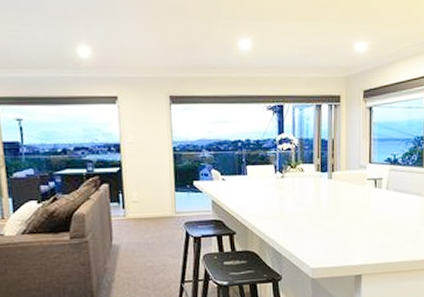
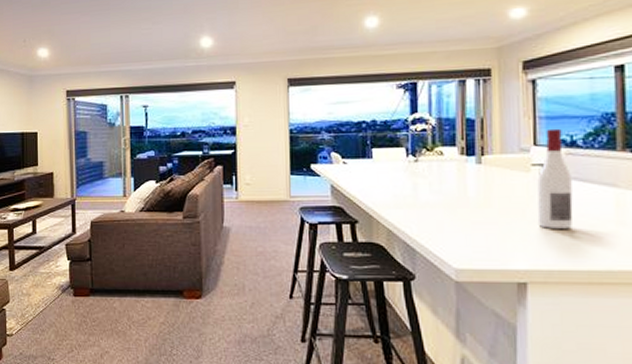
wine bottle: none [370,149,394,231] -> present [537,128,573,229]

